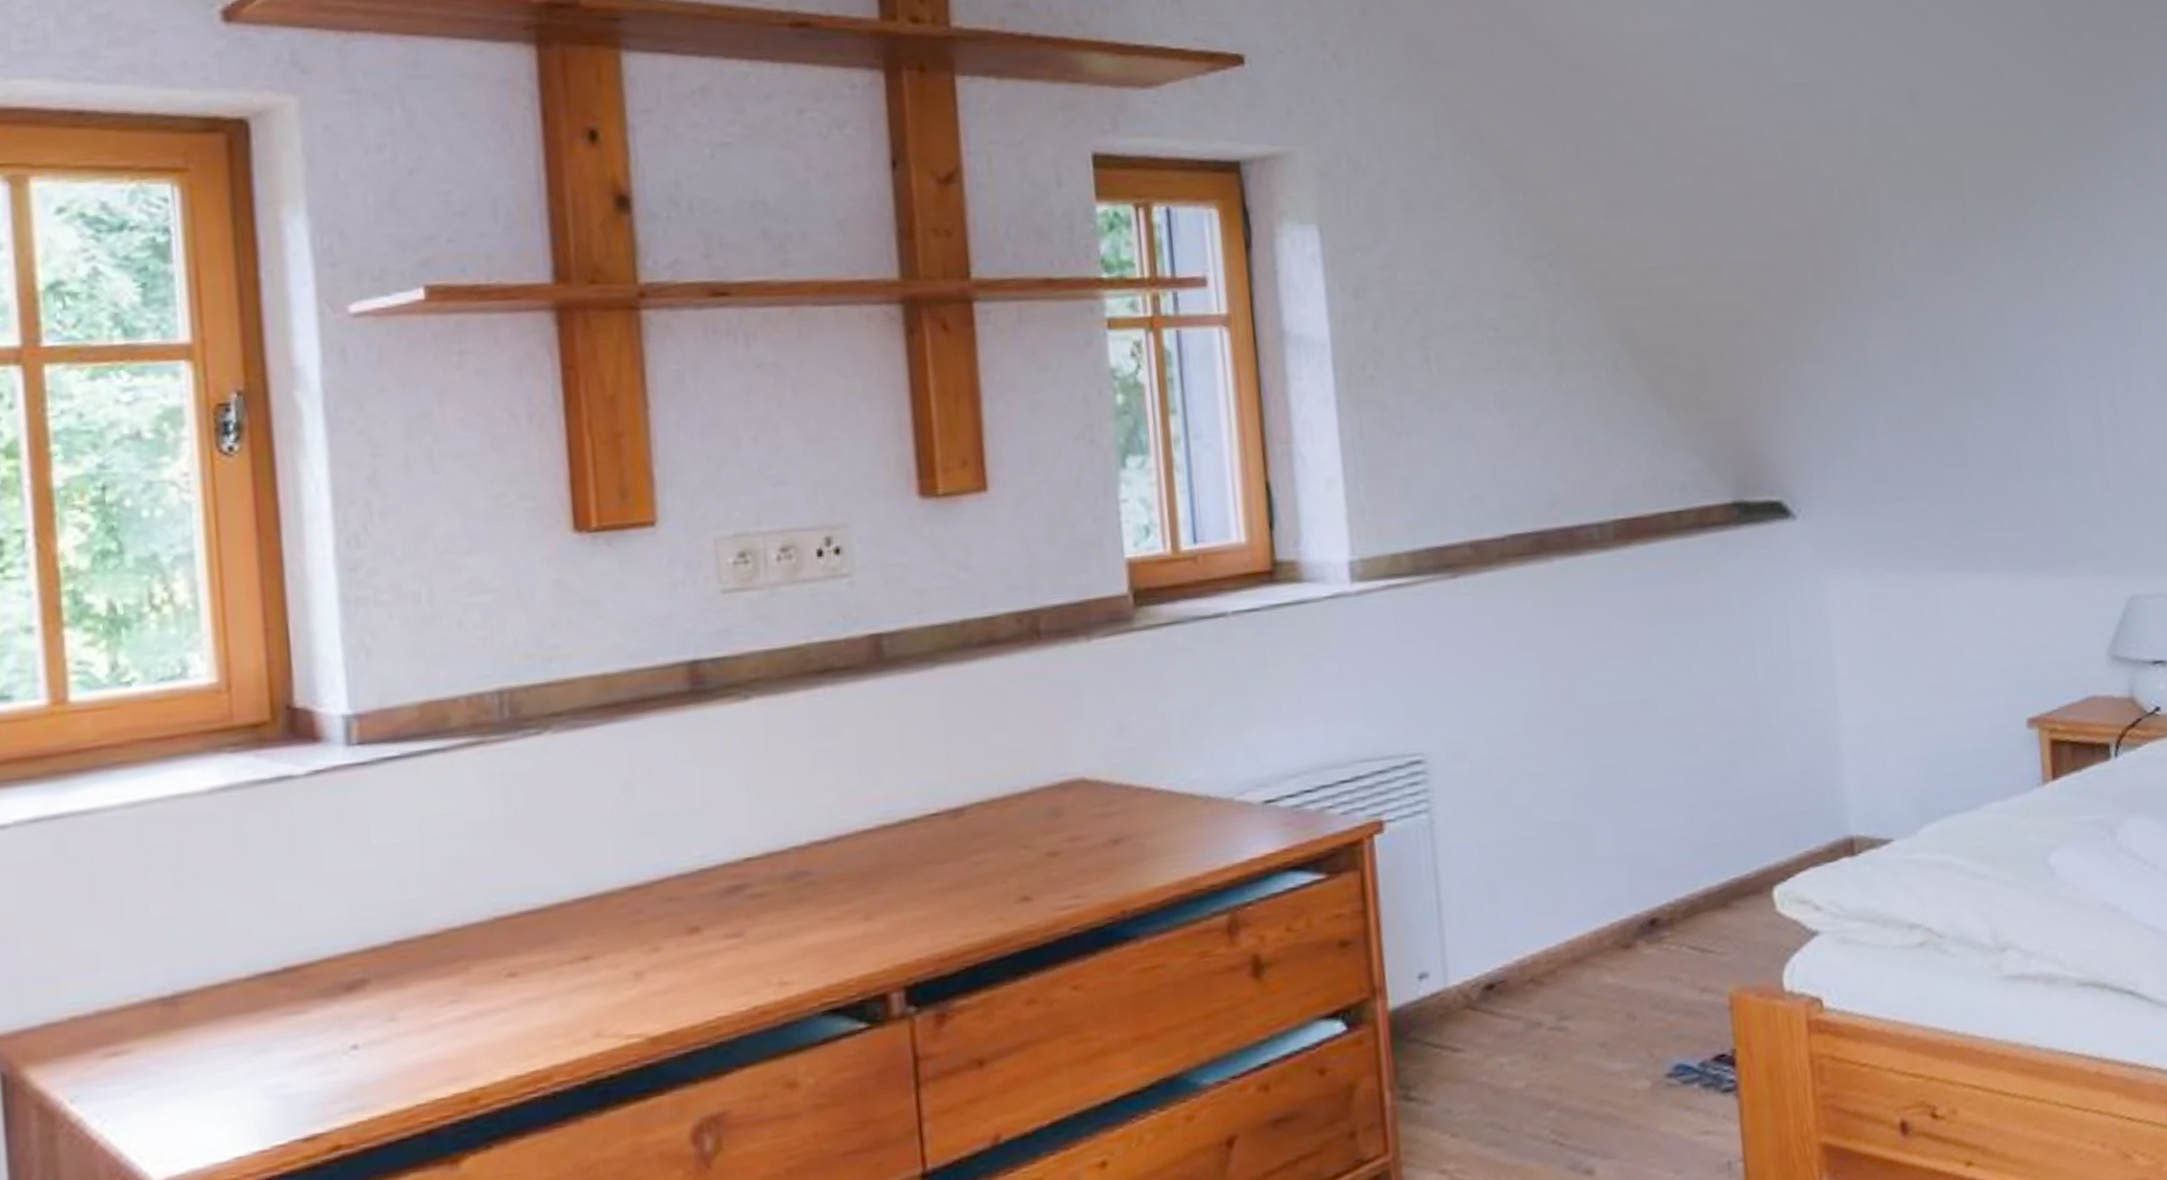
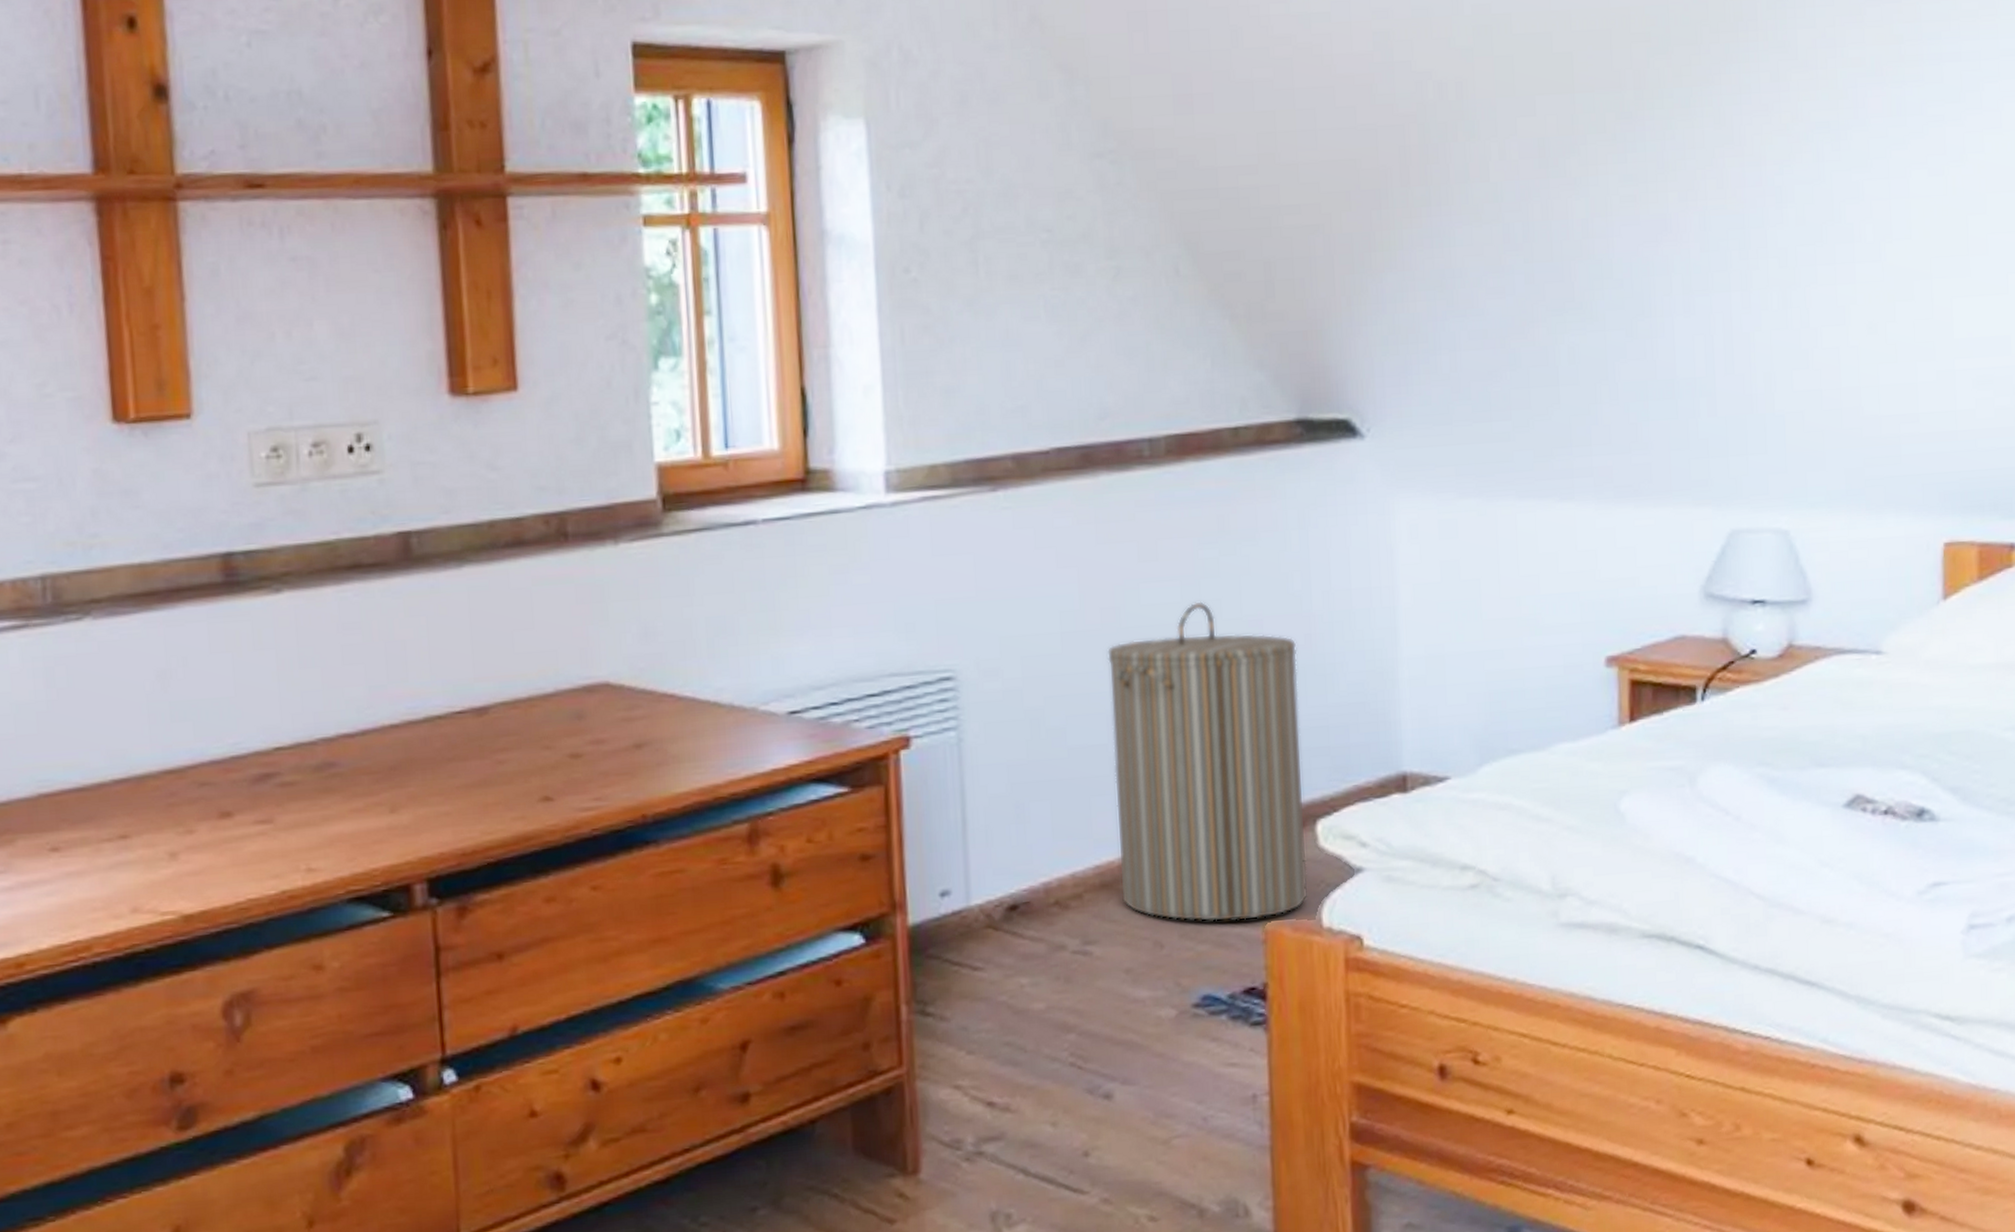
laundry hamper: none [1567,678,1769,992] -> present [1106,601,1308,922]

